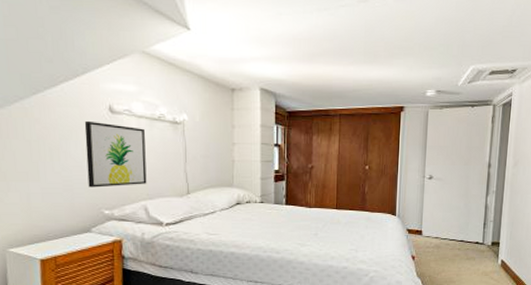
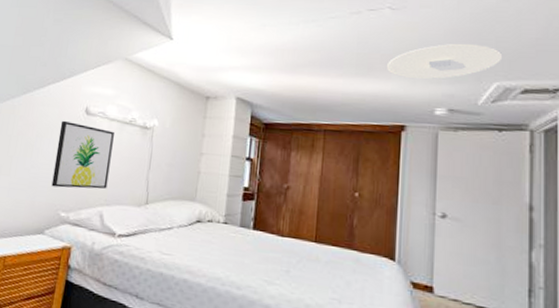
ceiling light: none [390,31,479,65] -> present [387,43,503,80]

